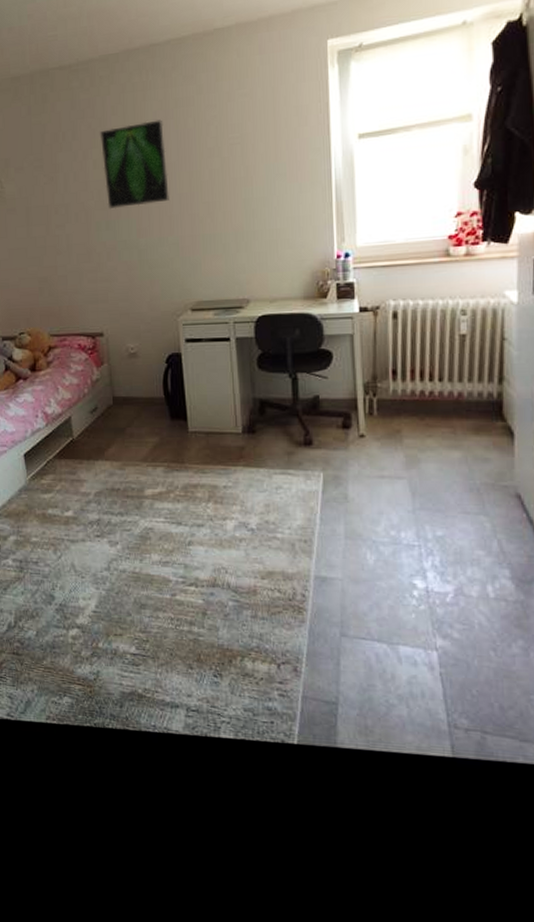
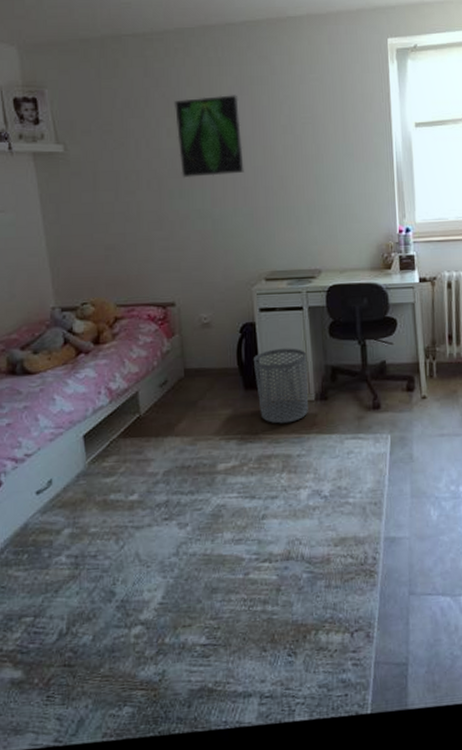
waste bin: none [180,379,236,455] -> present [254,348,309,424]

